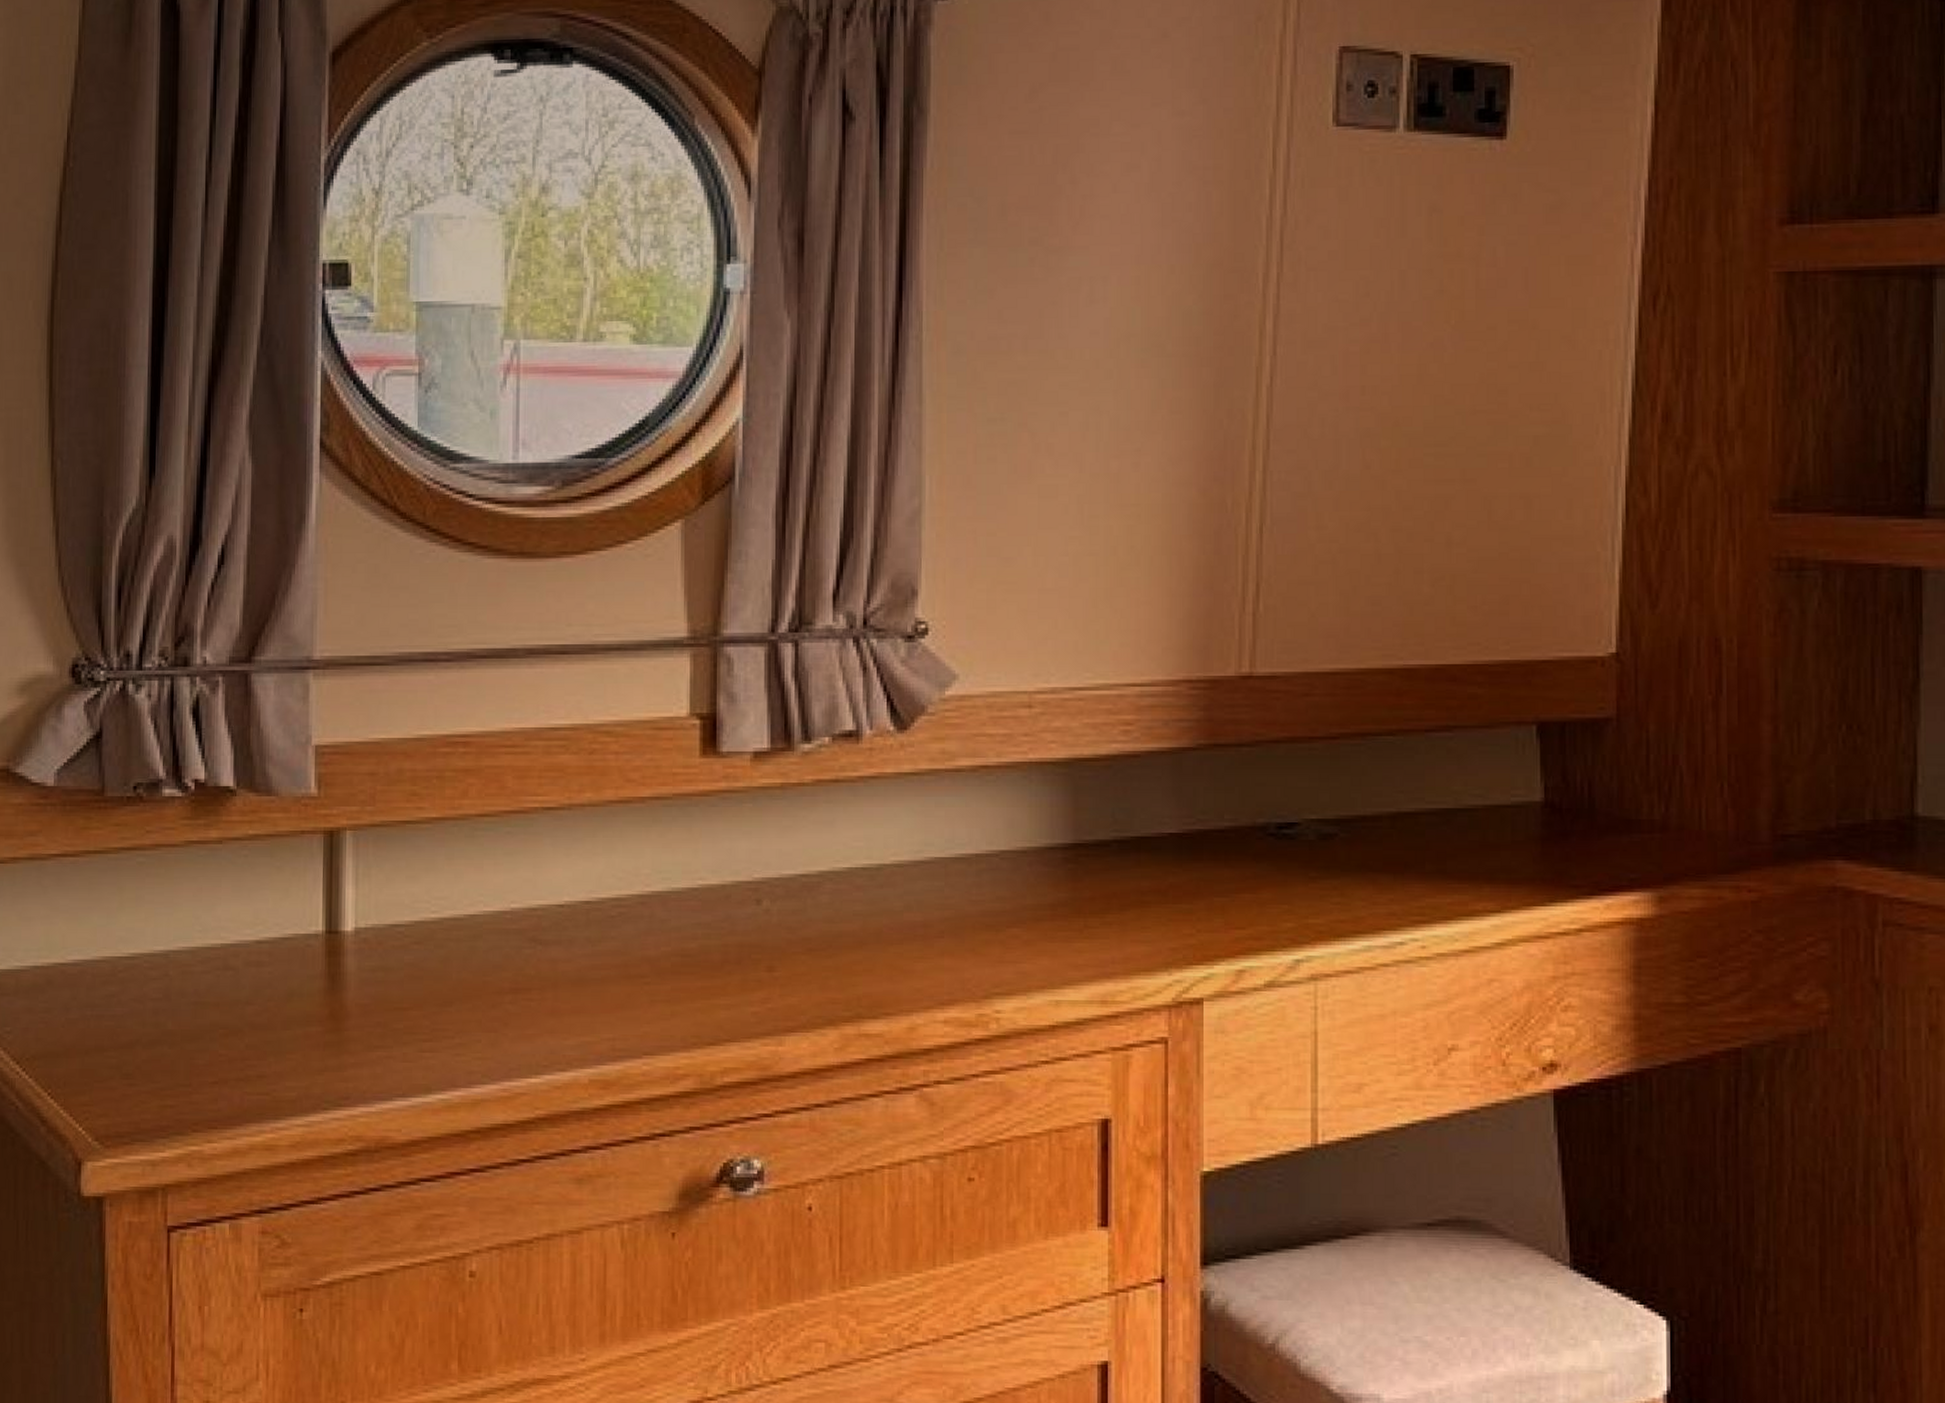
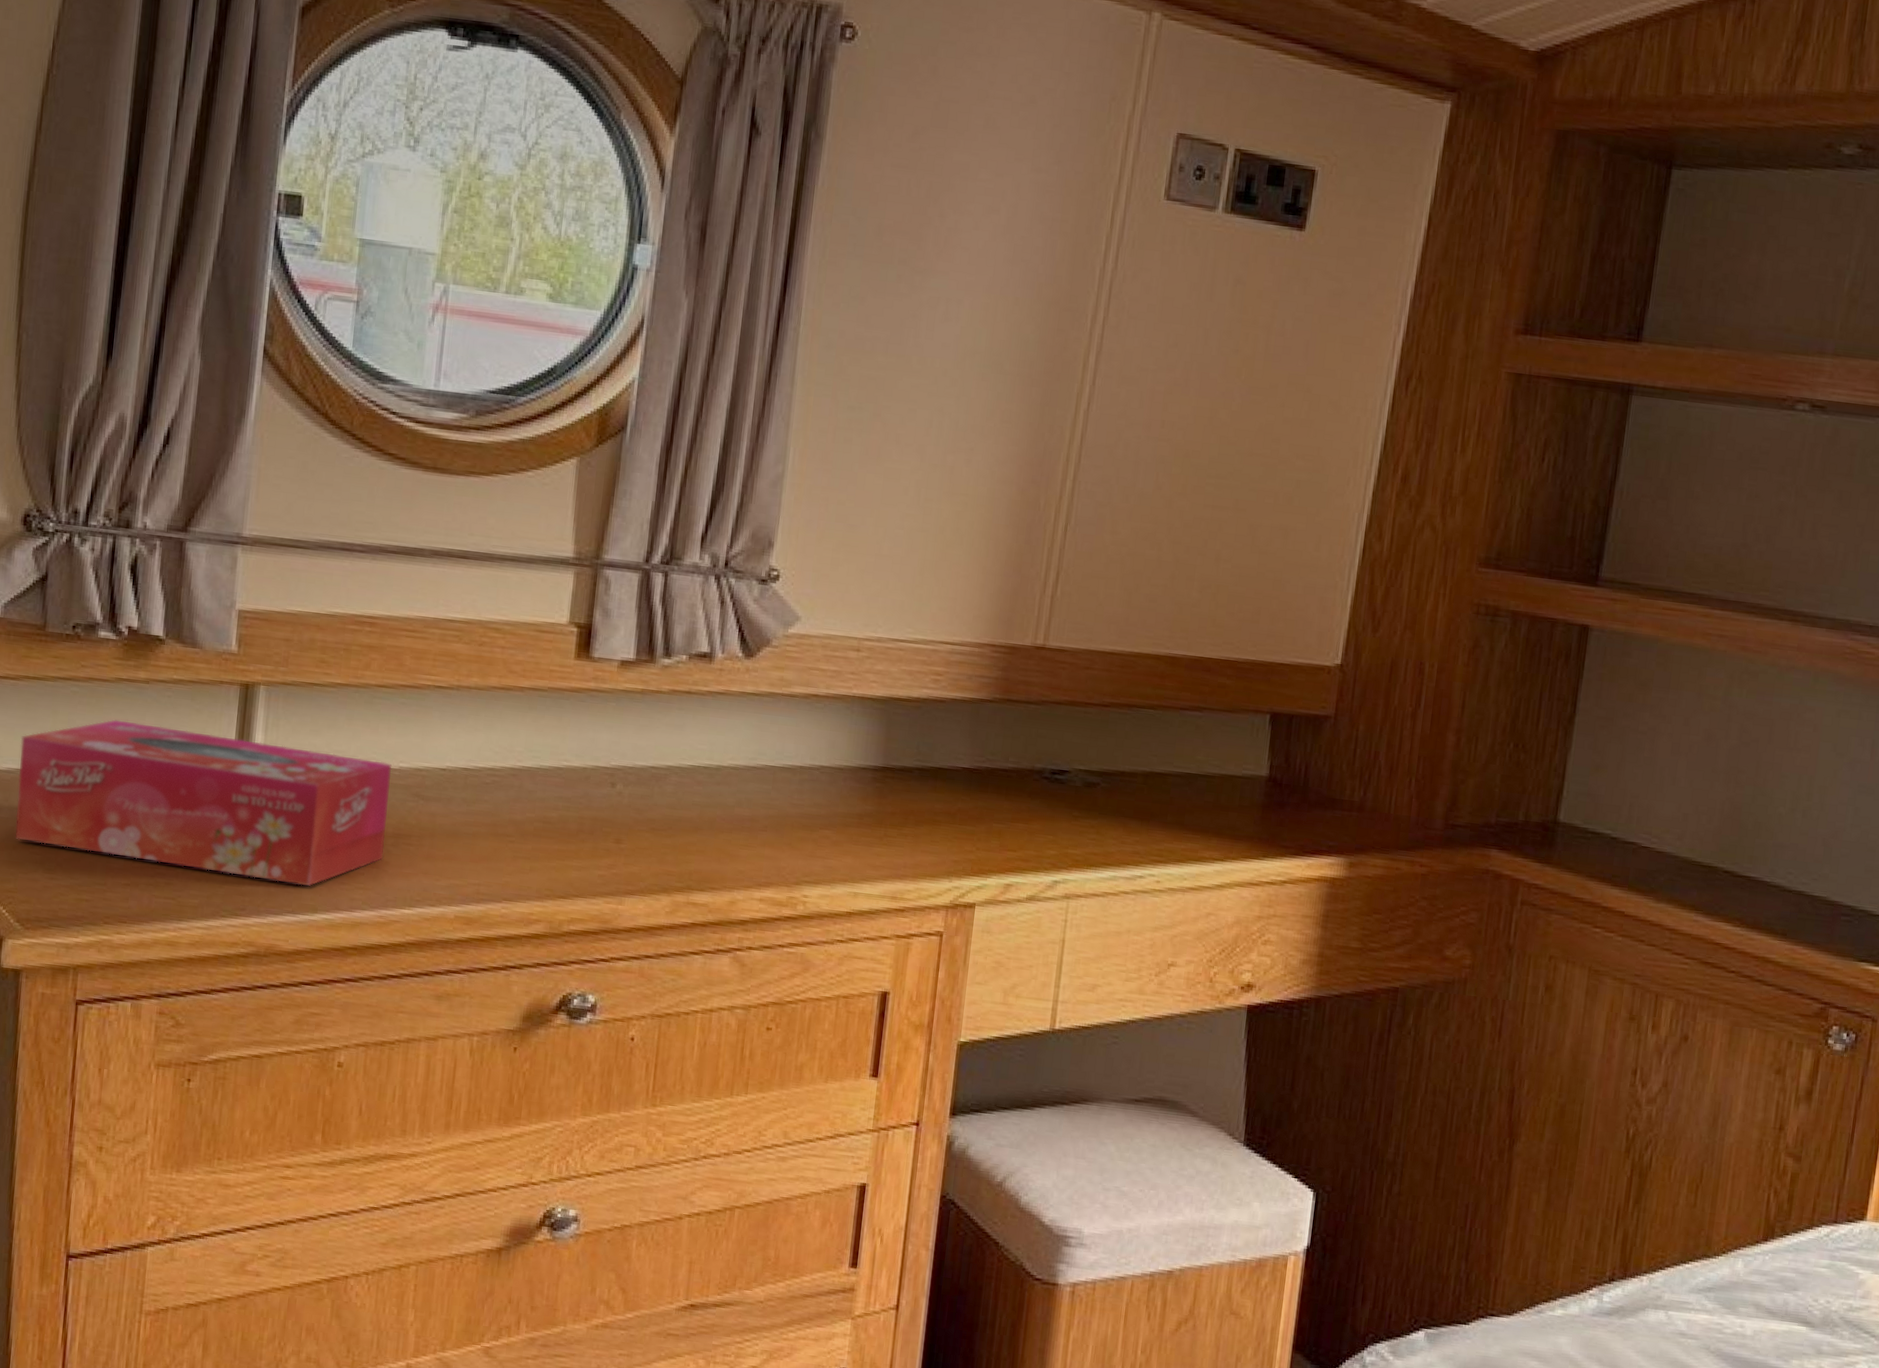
tissue box: none [85,890,503,1063] -> present [15,719,393,886]

